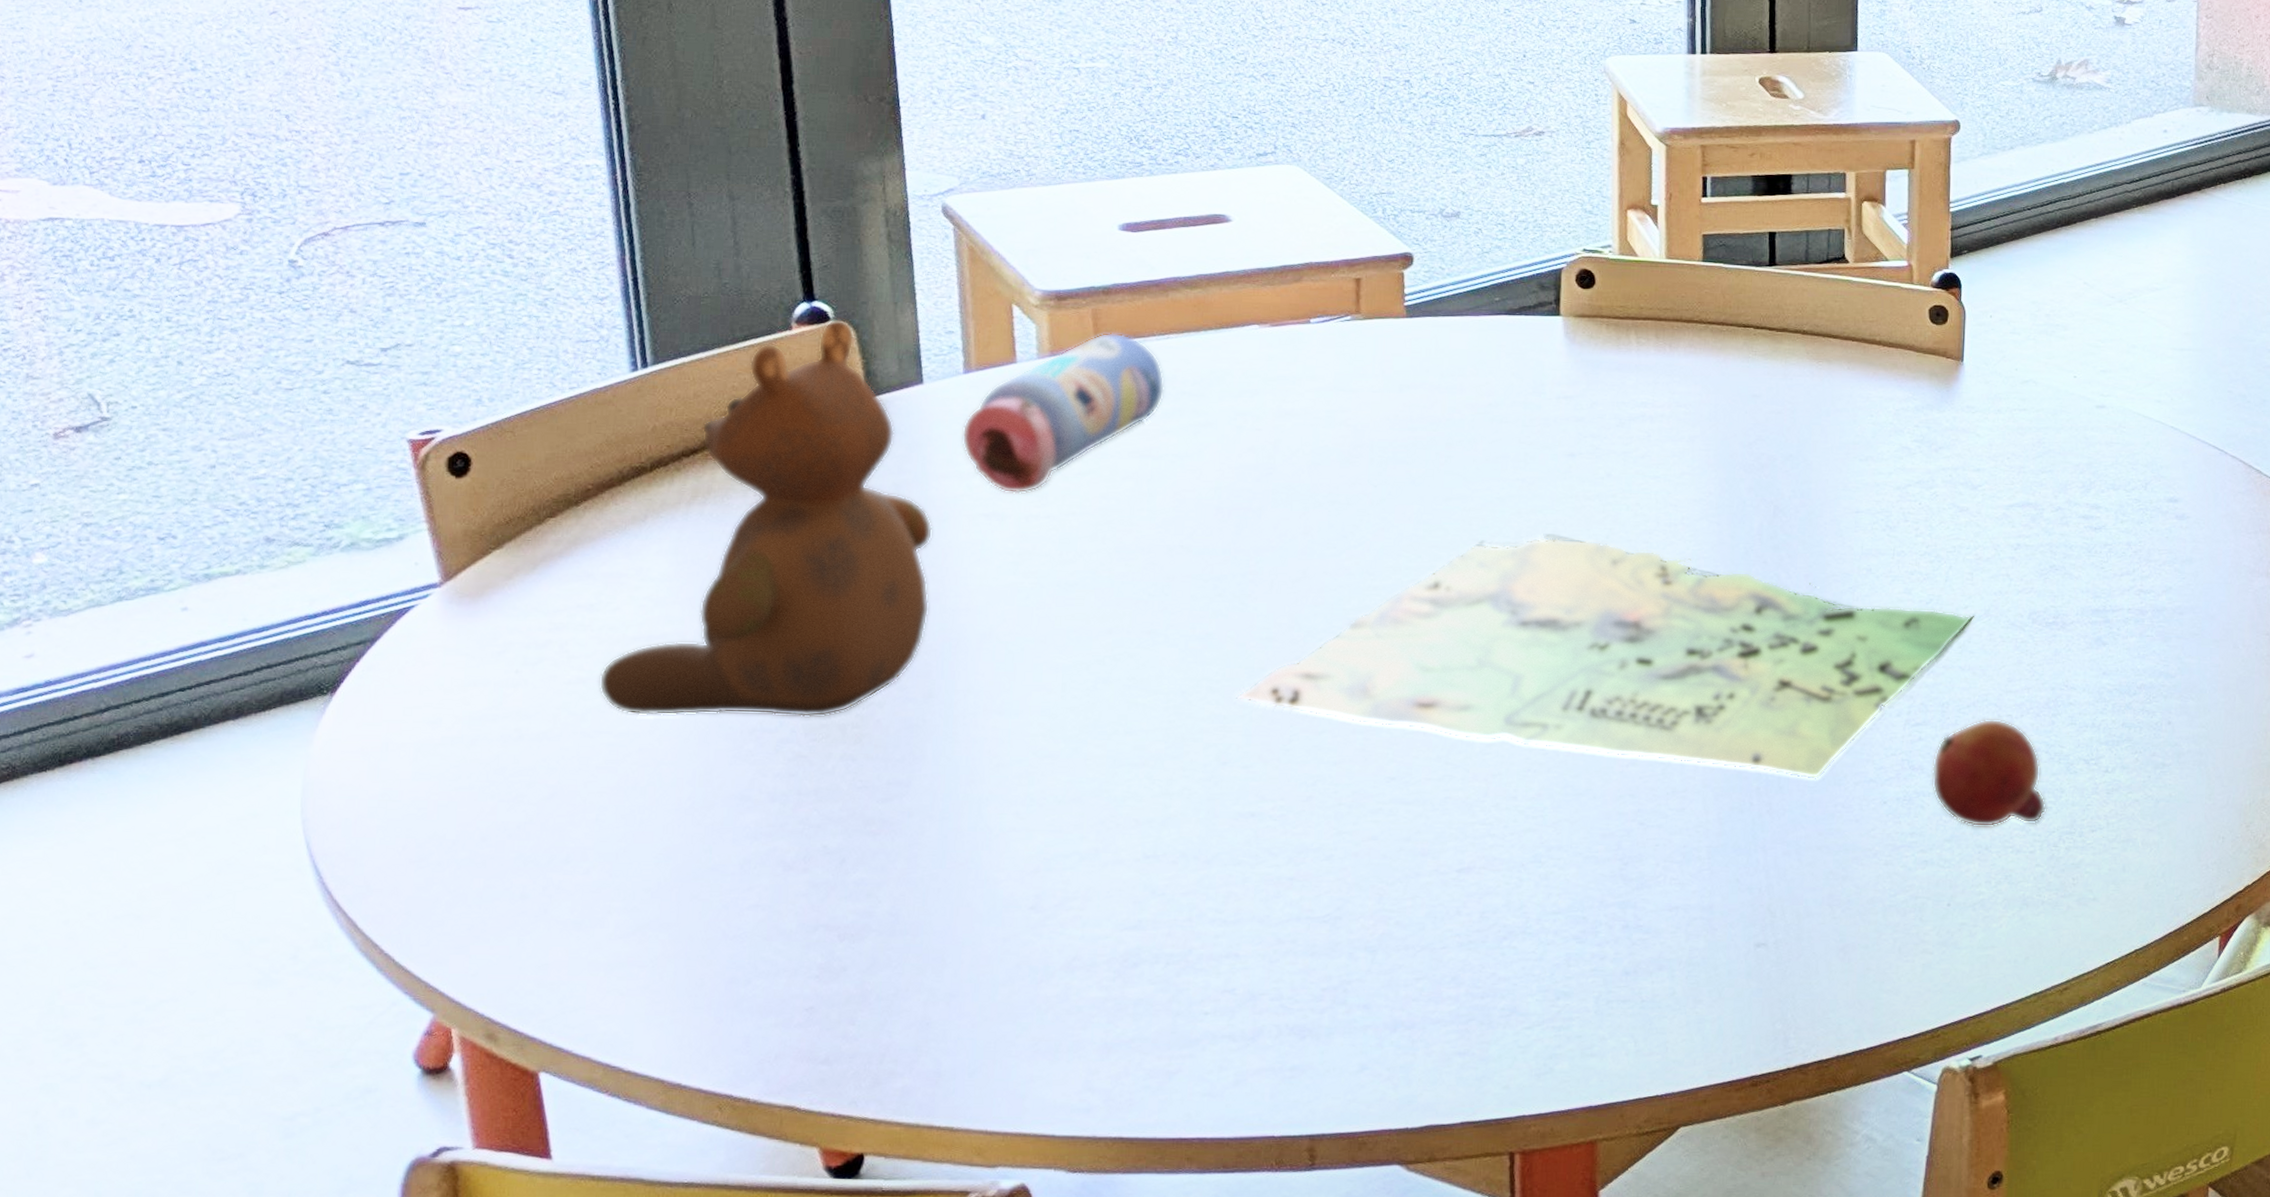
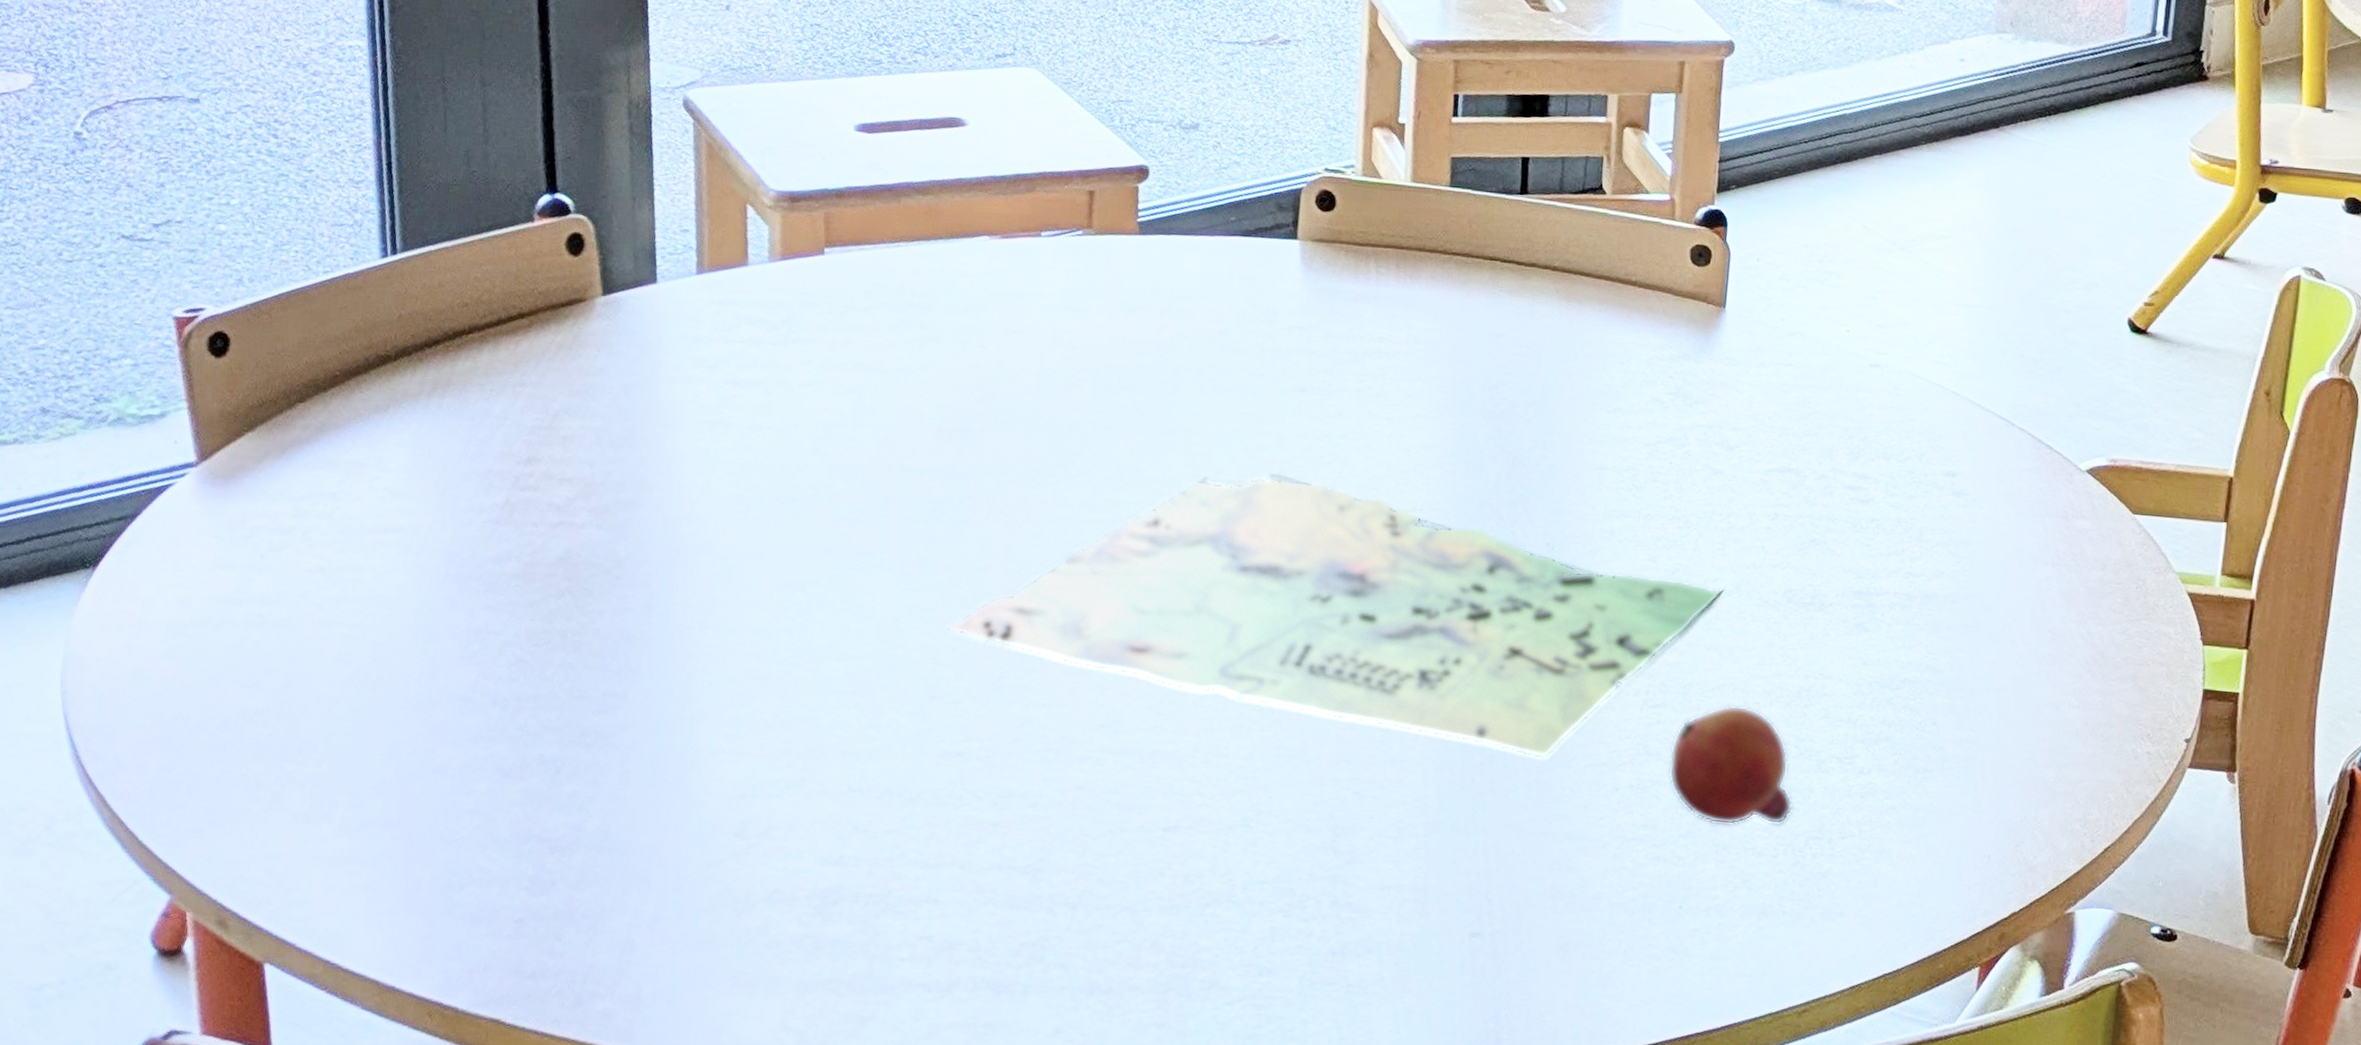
teddy bear: present [599,318,933,718] -> none [337,211,660,622]
water bottle: present [962,333,1165,494] -> none [691,238,893,403]

